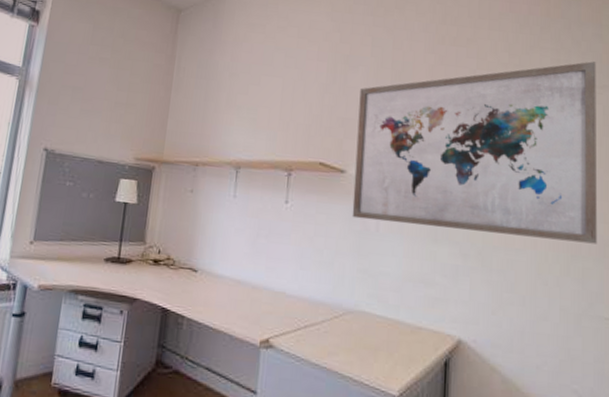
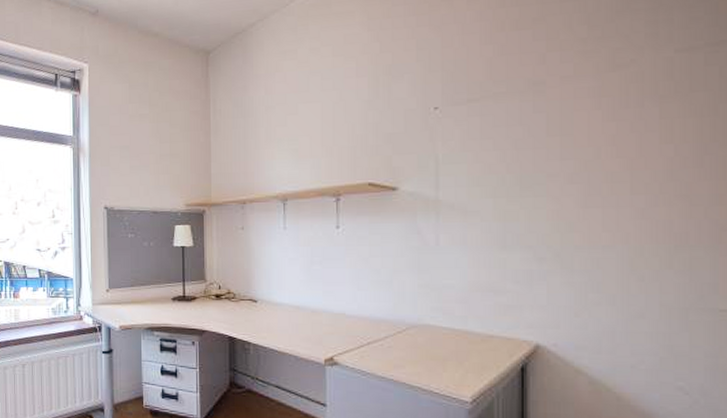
wall art: present [352,61,597,244] -> none [407,13,710,235]

